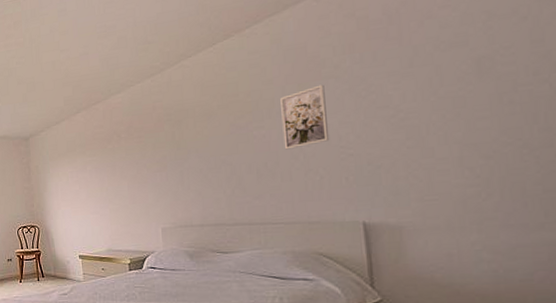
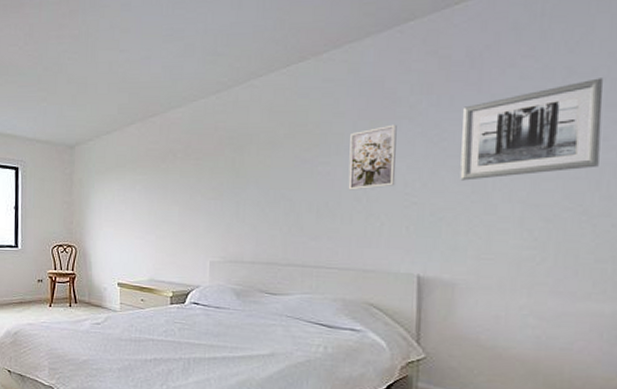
wall art: none [386,17,533,129] -> present [460,78,603,181]

